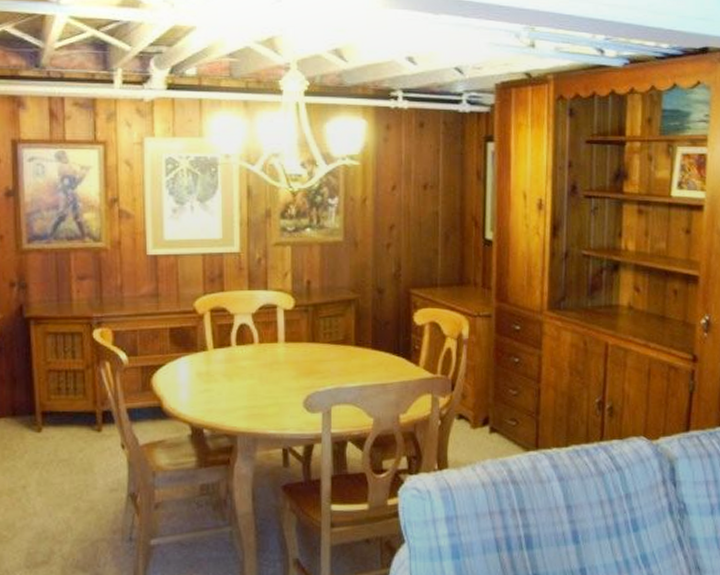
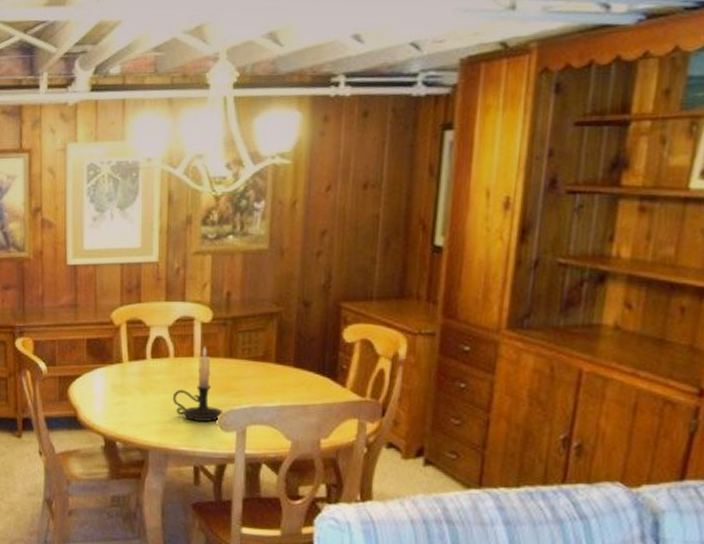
candle holder: none [258,331,309,404] -> present [172,346,223,421]

